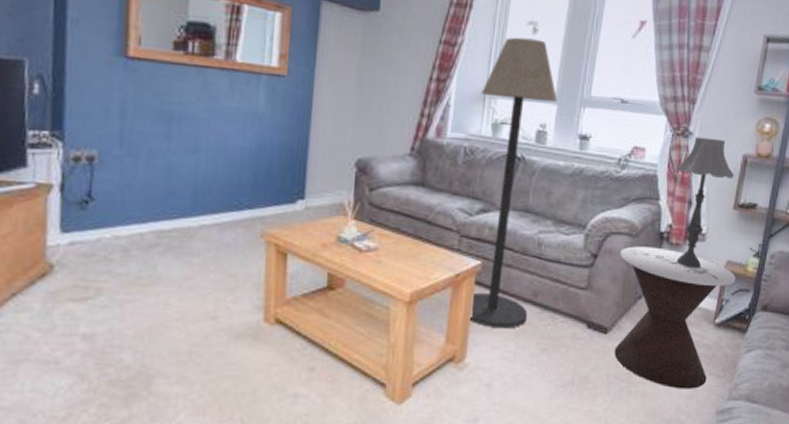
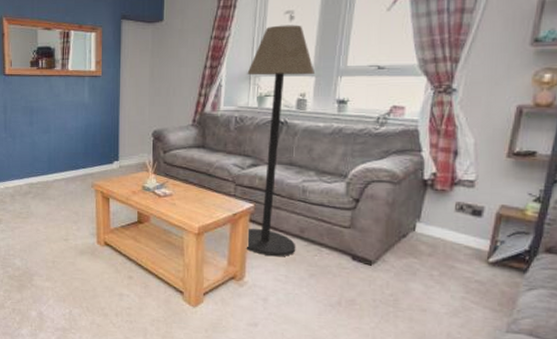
side table: present [614,246,736,389] -> none [379,192,512,319]
table lamp: present [676,136,735,269] -> none [439,92,508,213]

